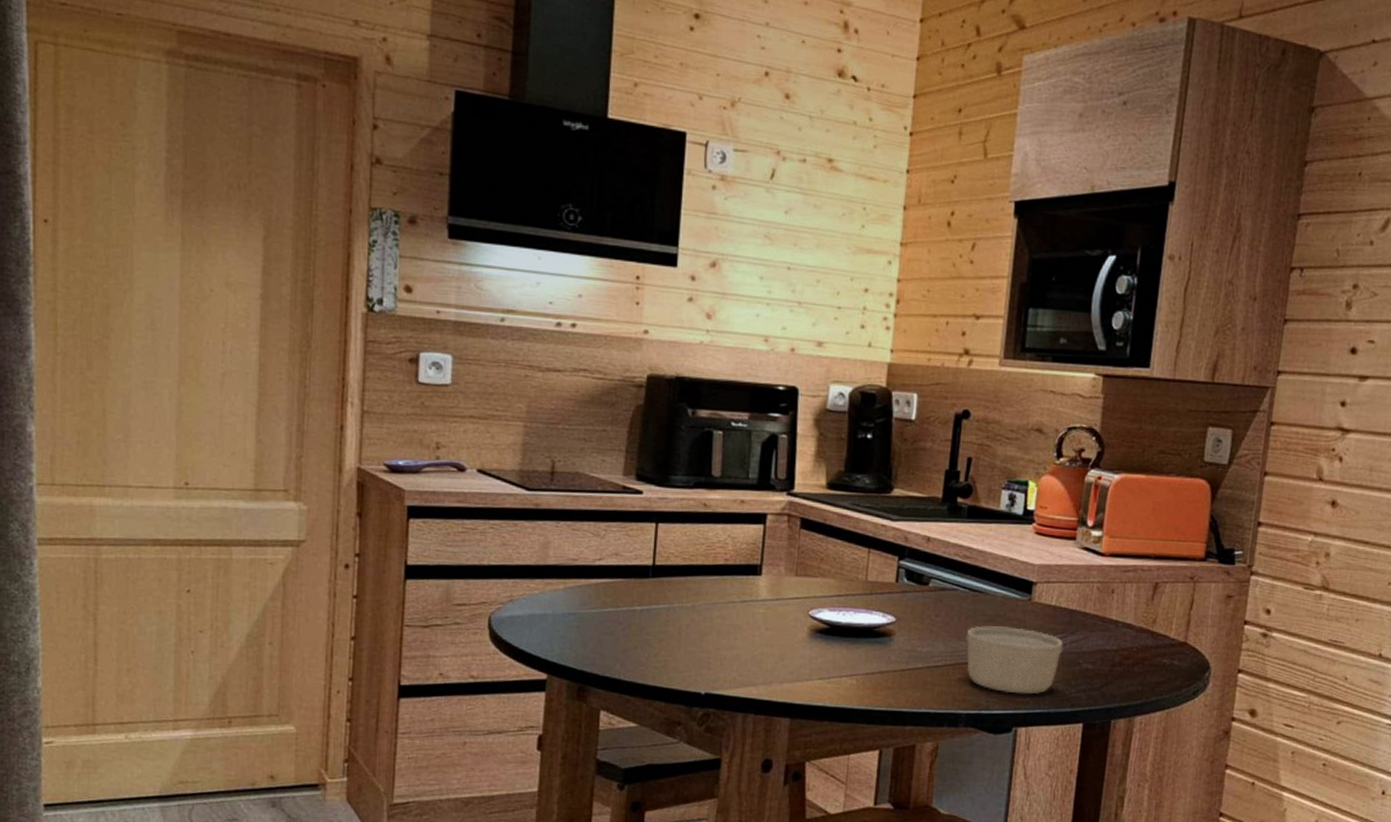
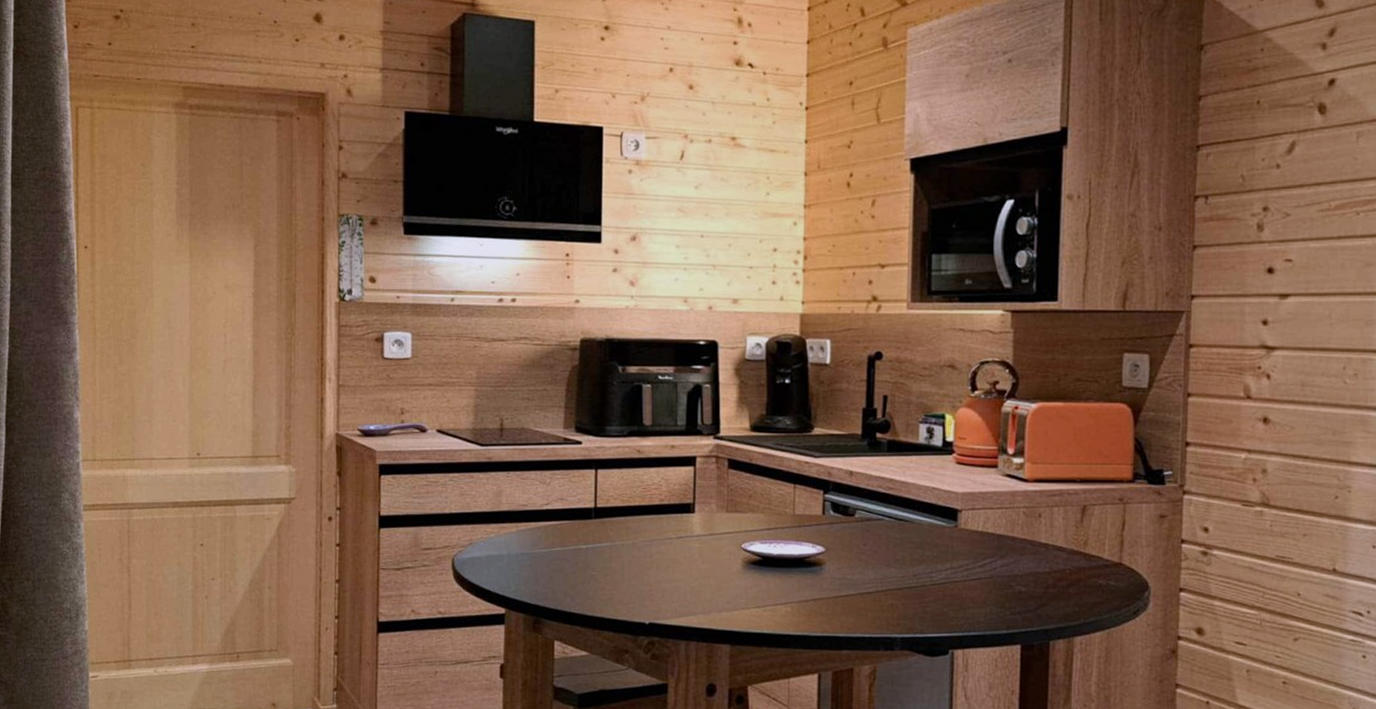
ramekin: present [966,626,1064,695] -> none [895,553,994,618]

